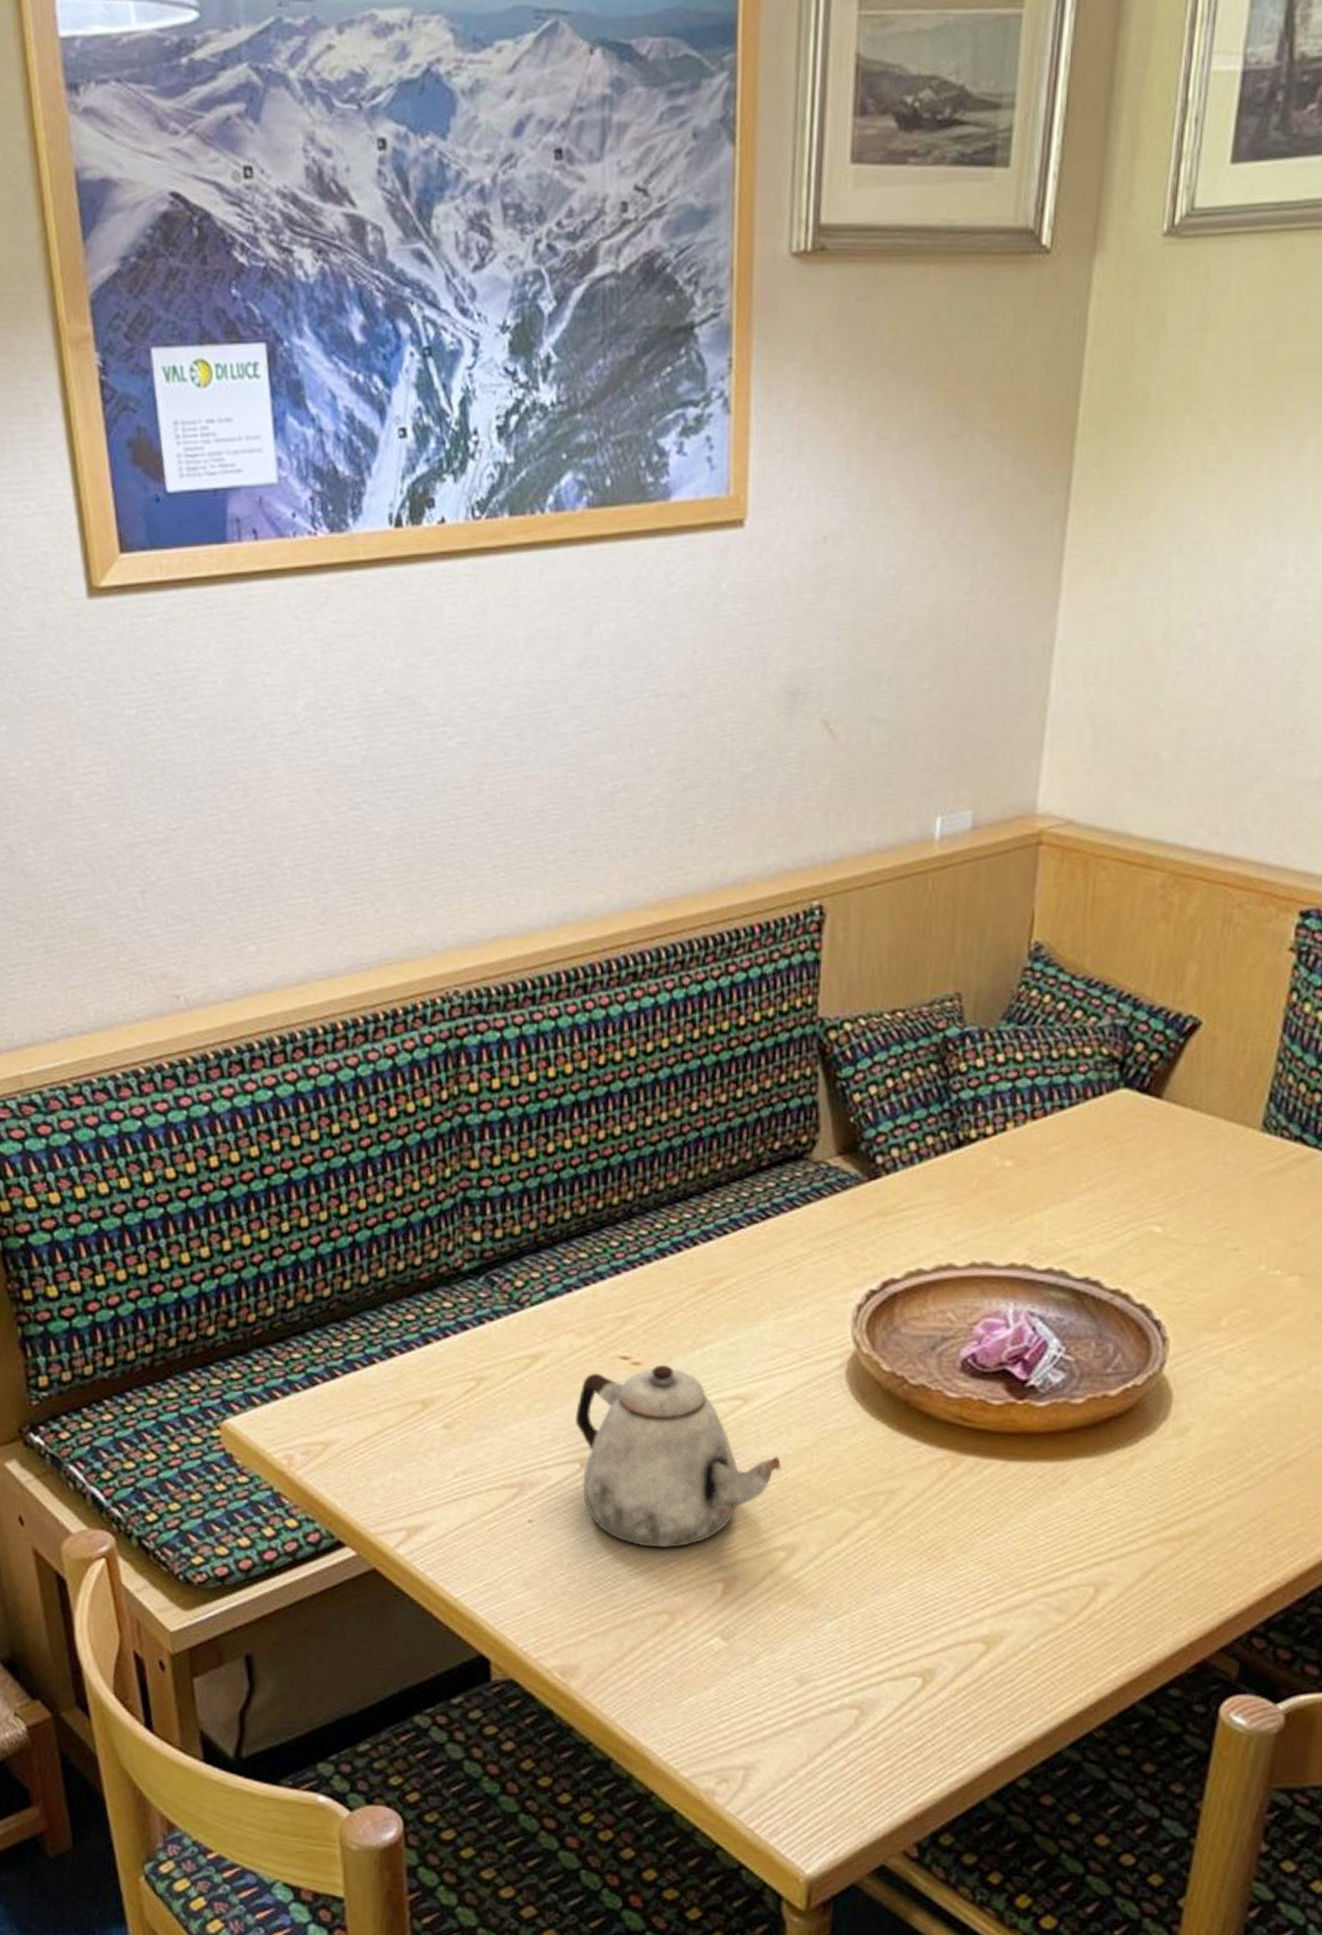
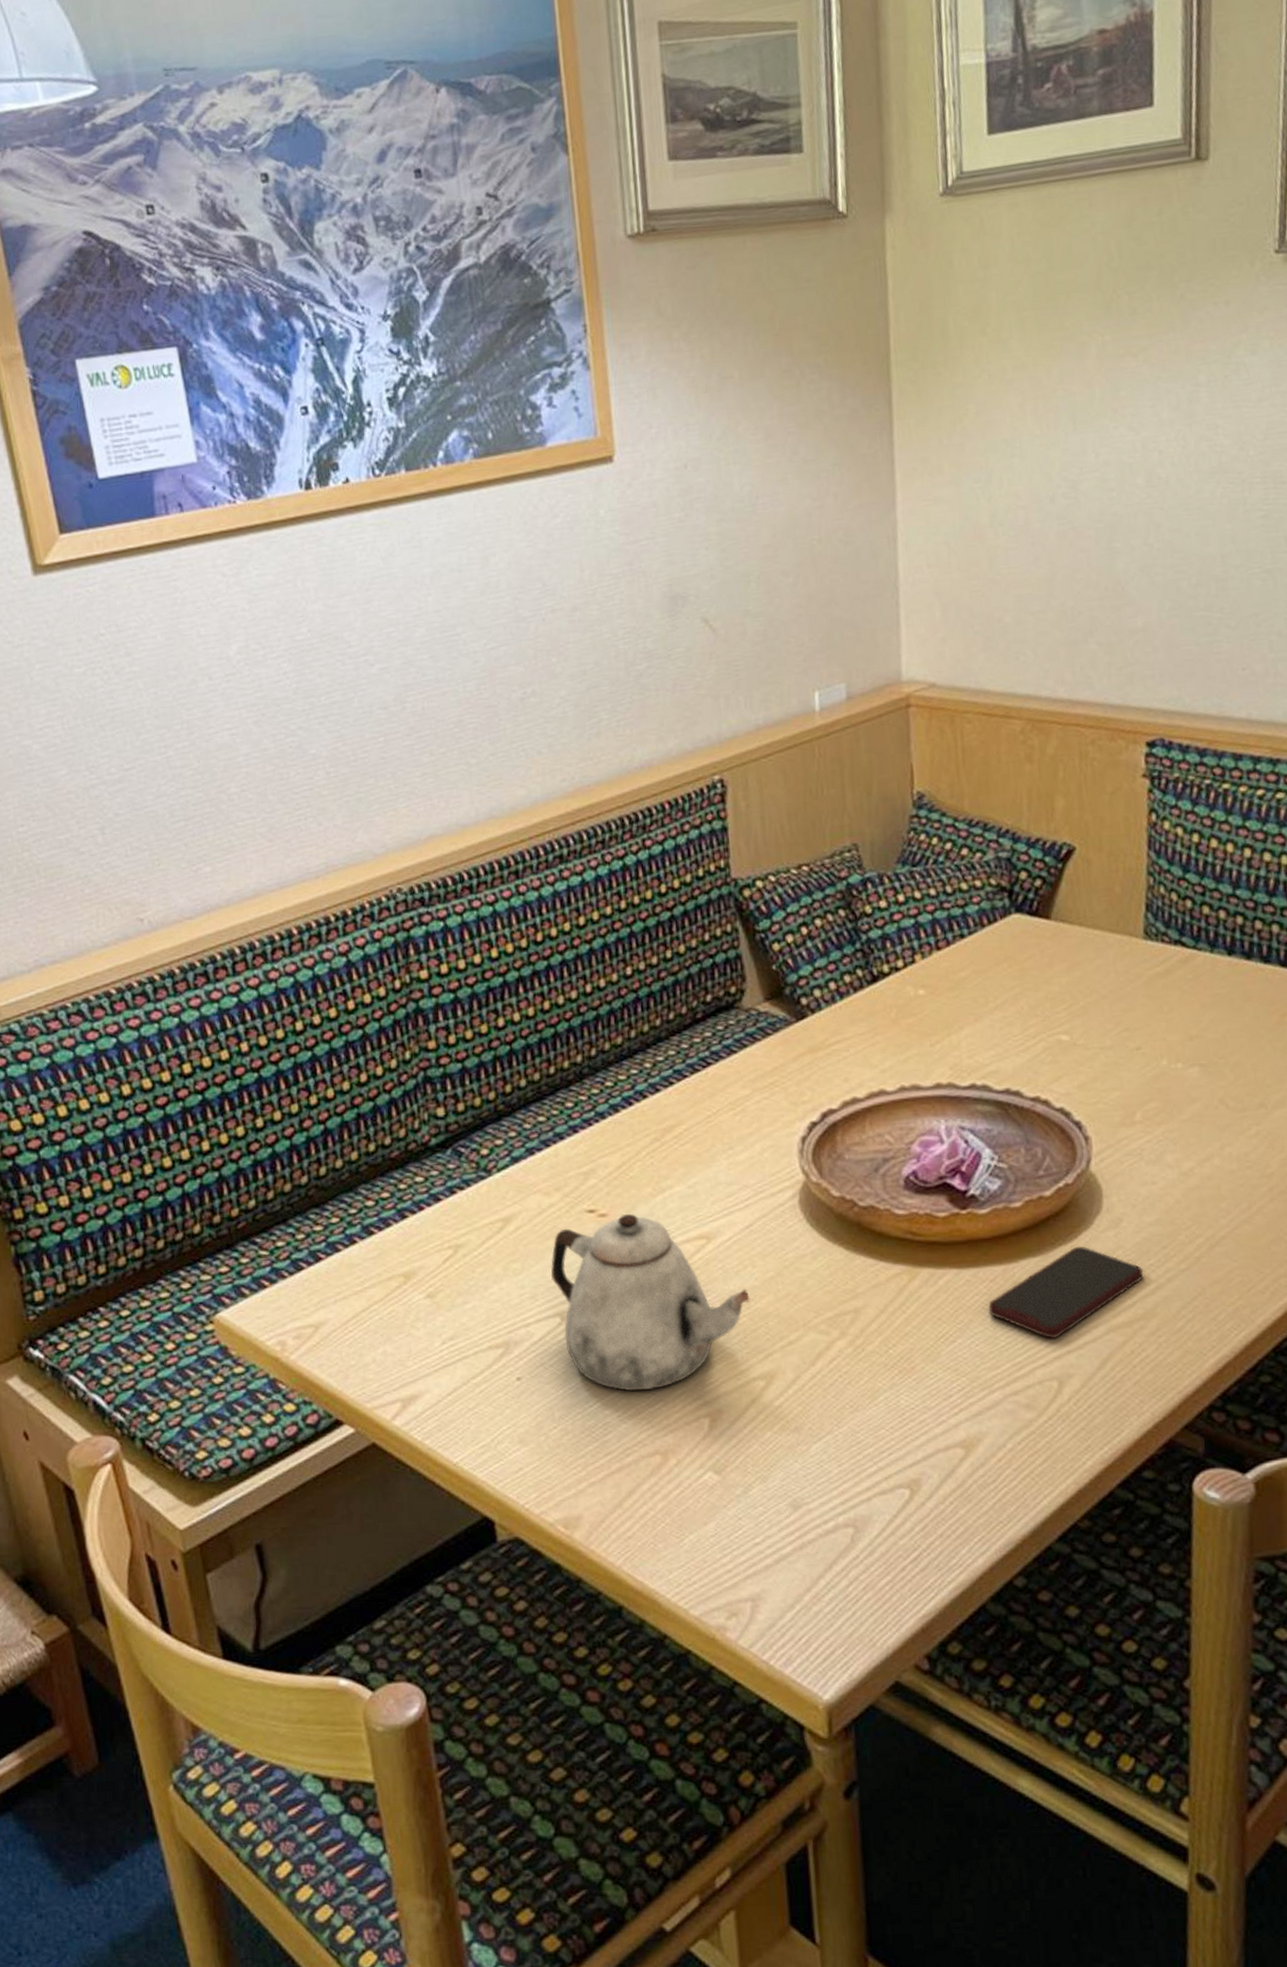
smartphone: none [1031,1451,1204,1545] -> present [988,1246,1144,1340]

